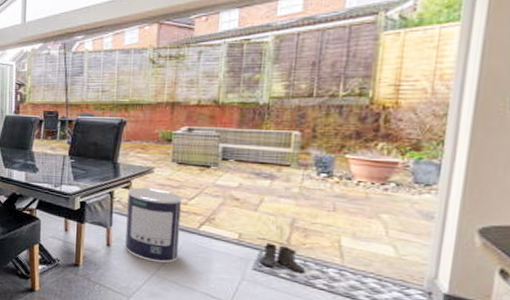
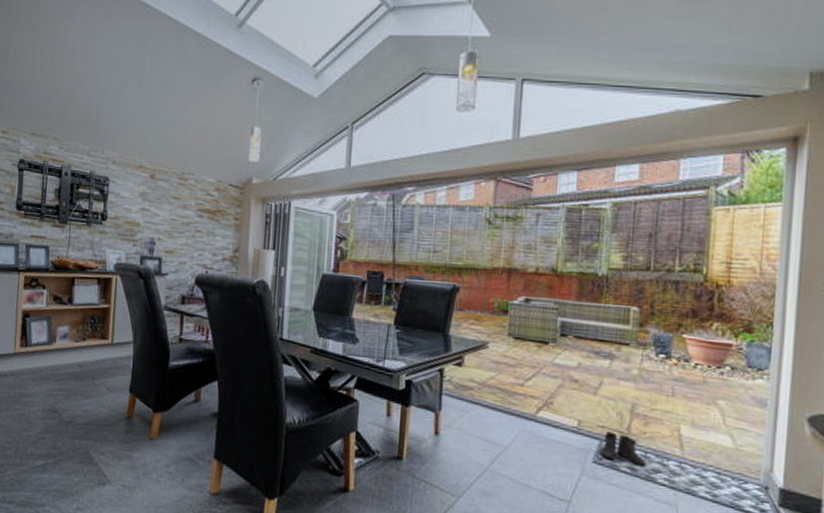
paint can: present [125,187,183,264] -> none [455,365,519,456]

